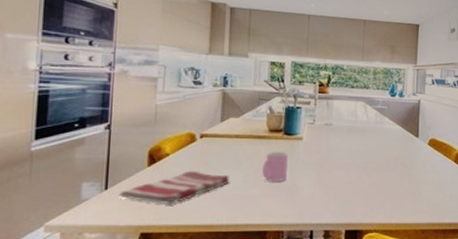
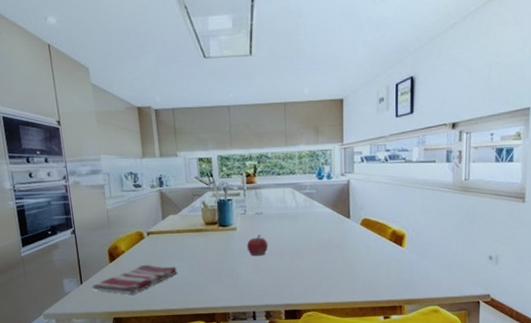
cup: present [262,150,288,181] -> none [204,242,226,270]
fruit: none [311,147,335,169] -> present [247,235,268,256]

